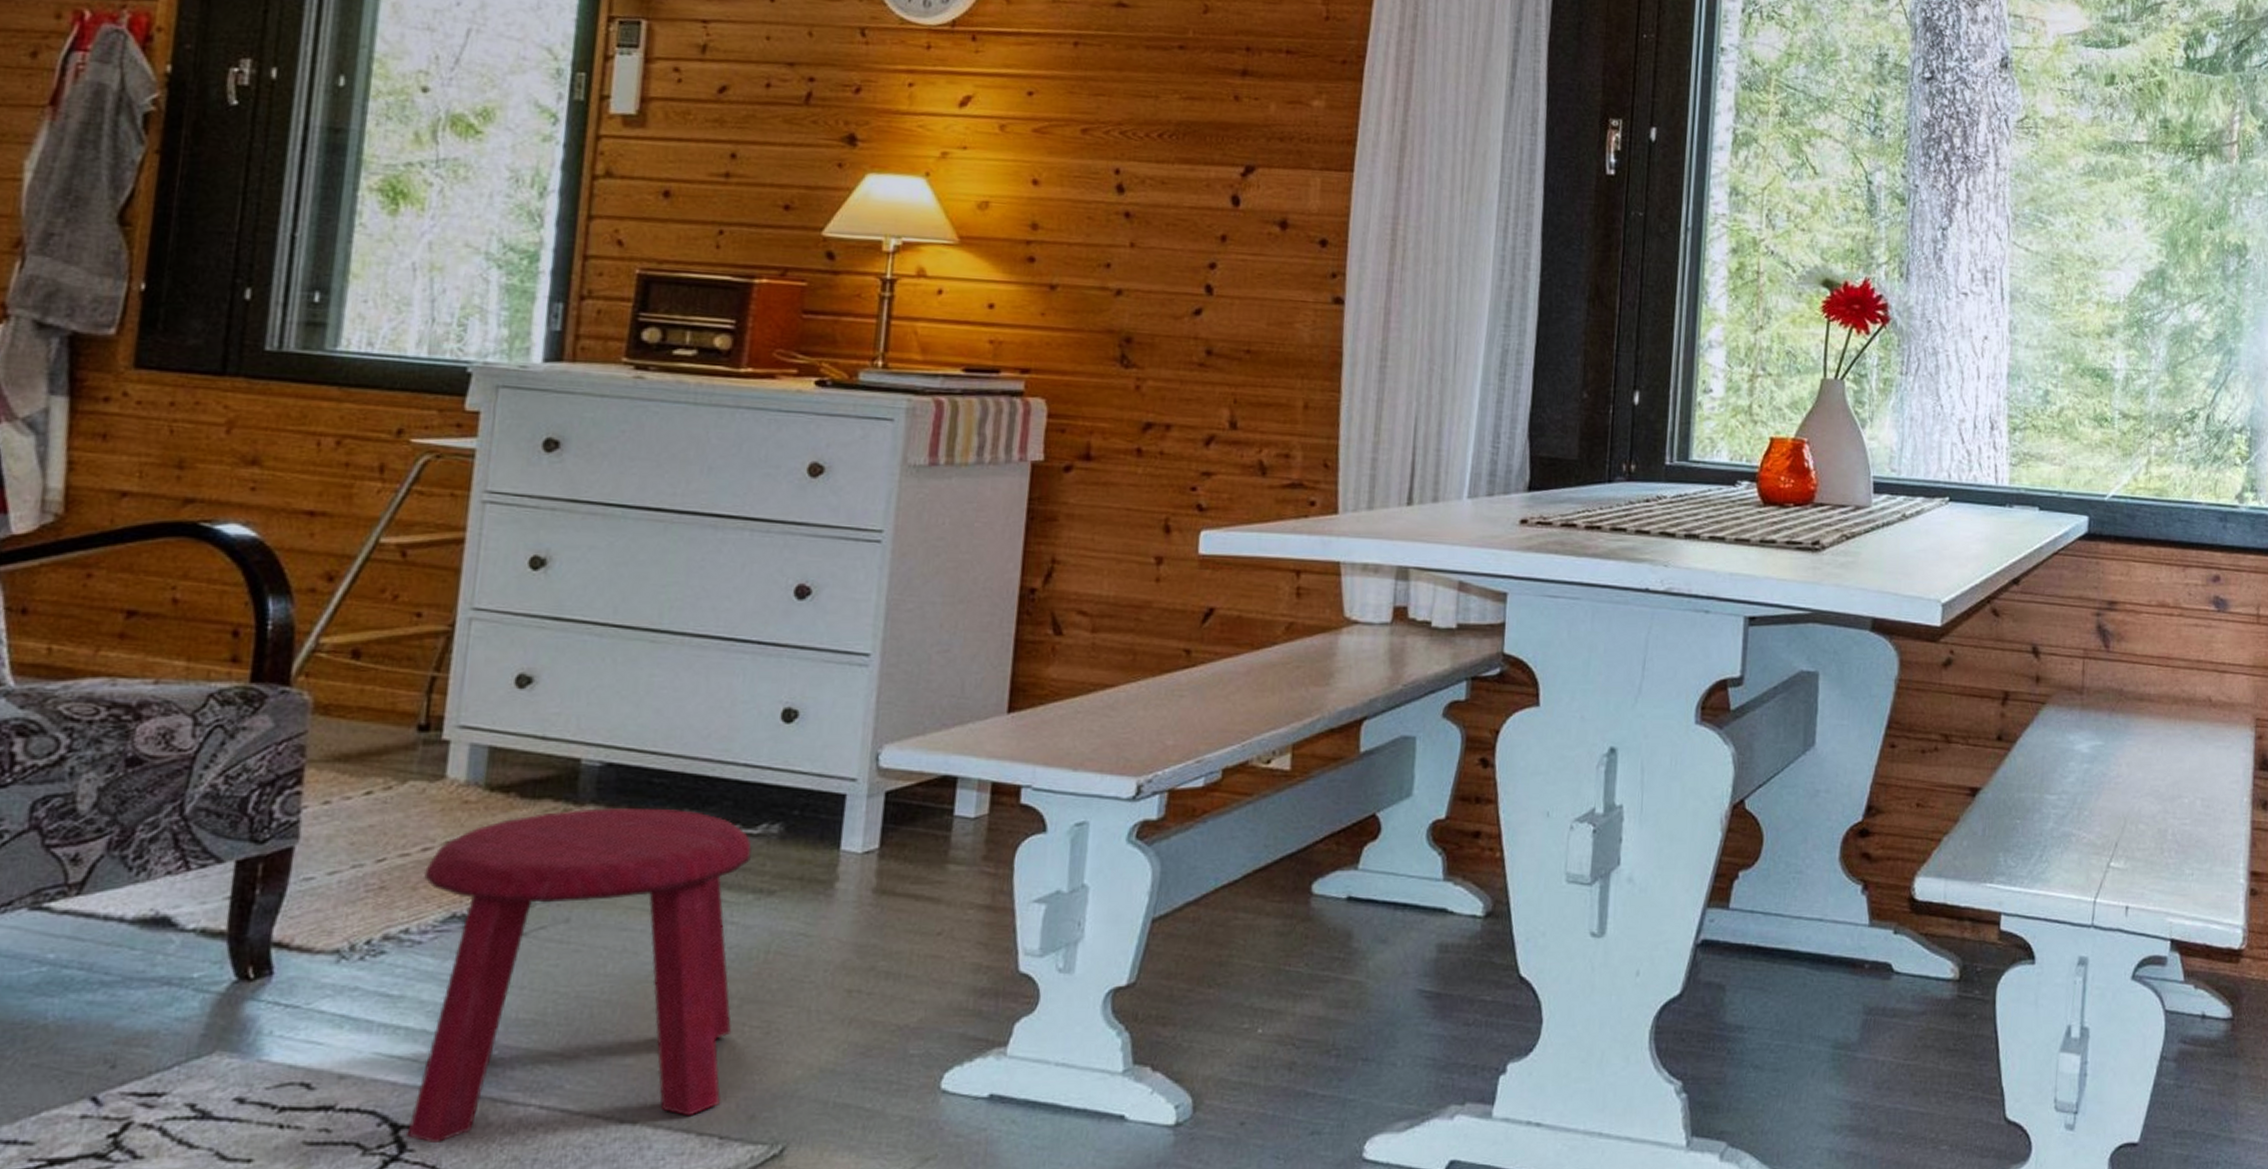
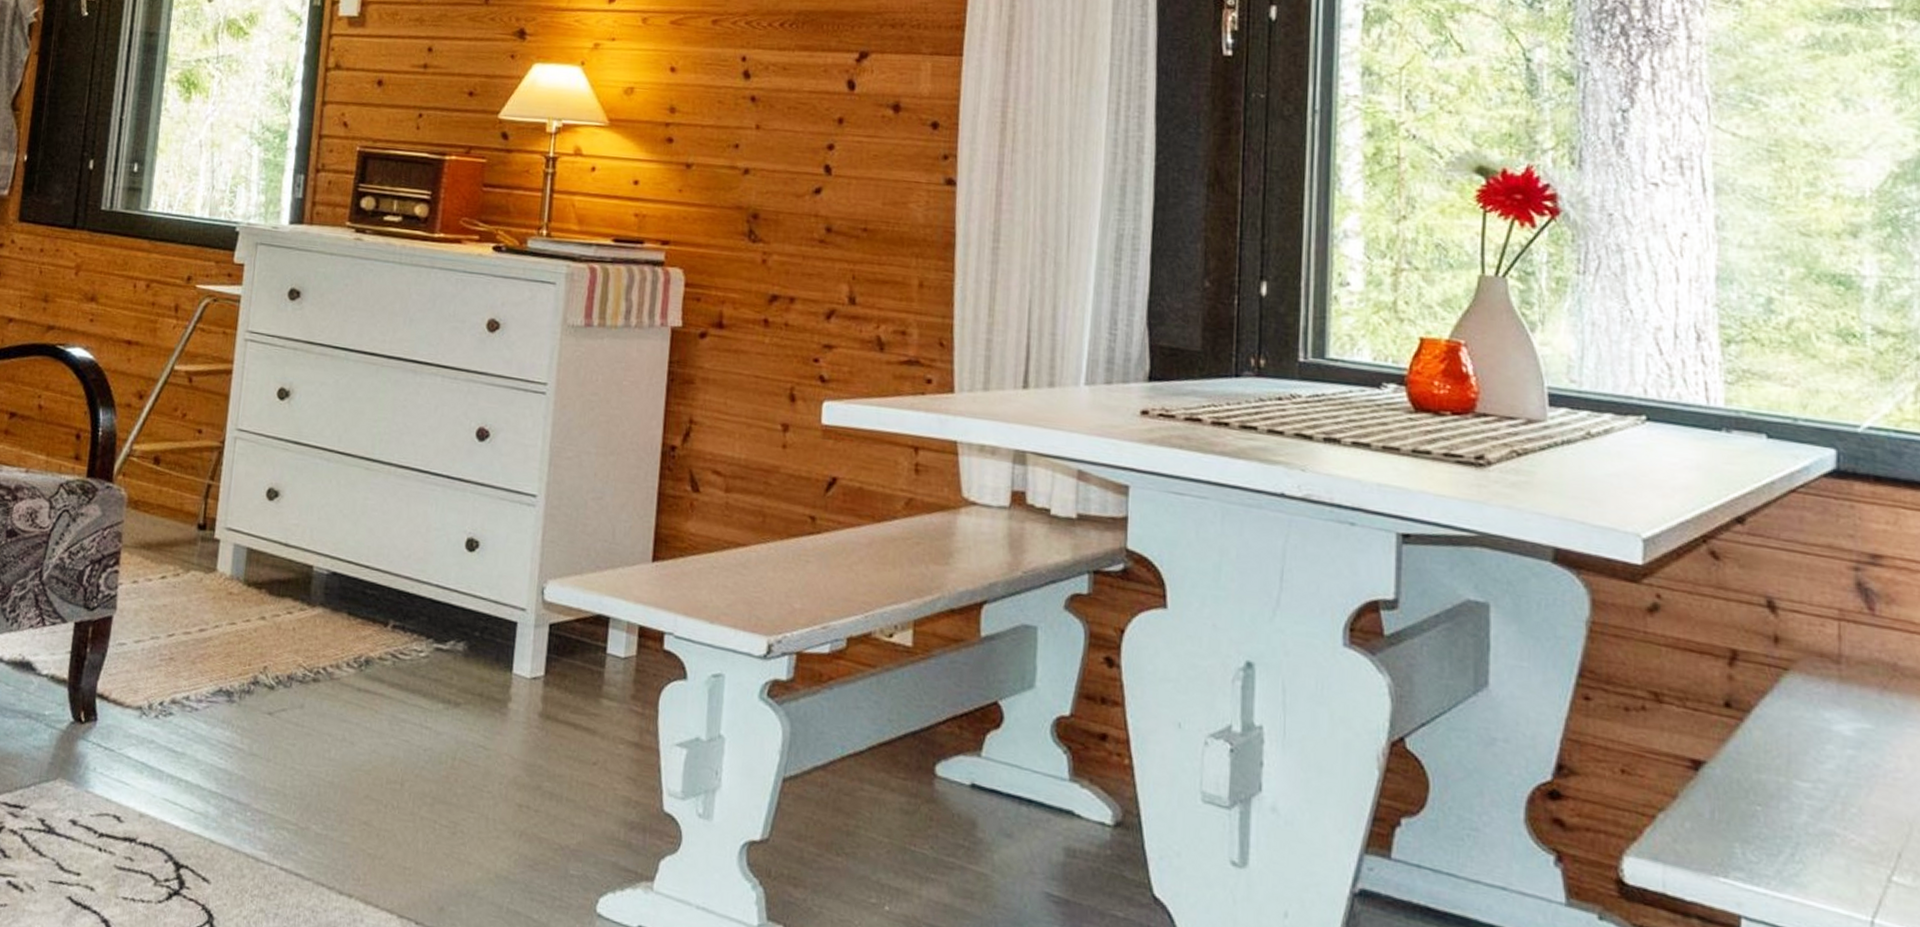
stool: present [407,807,752,1144] -> none [185,609,442,899]

